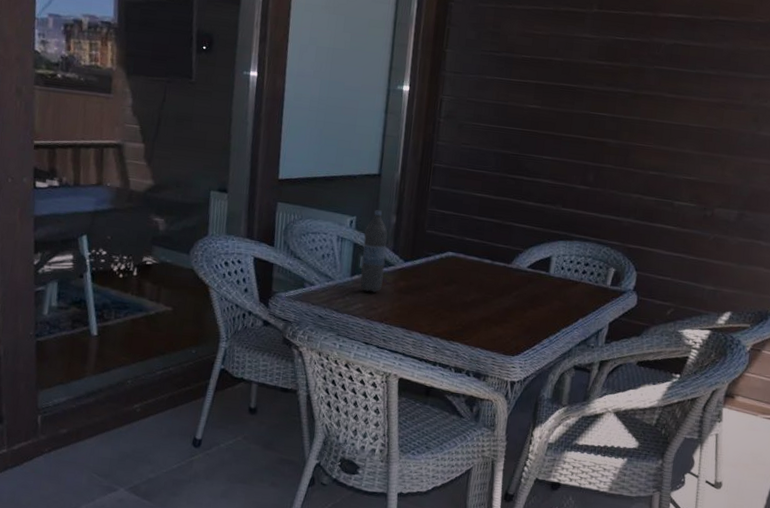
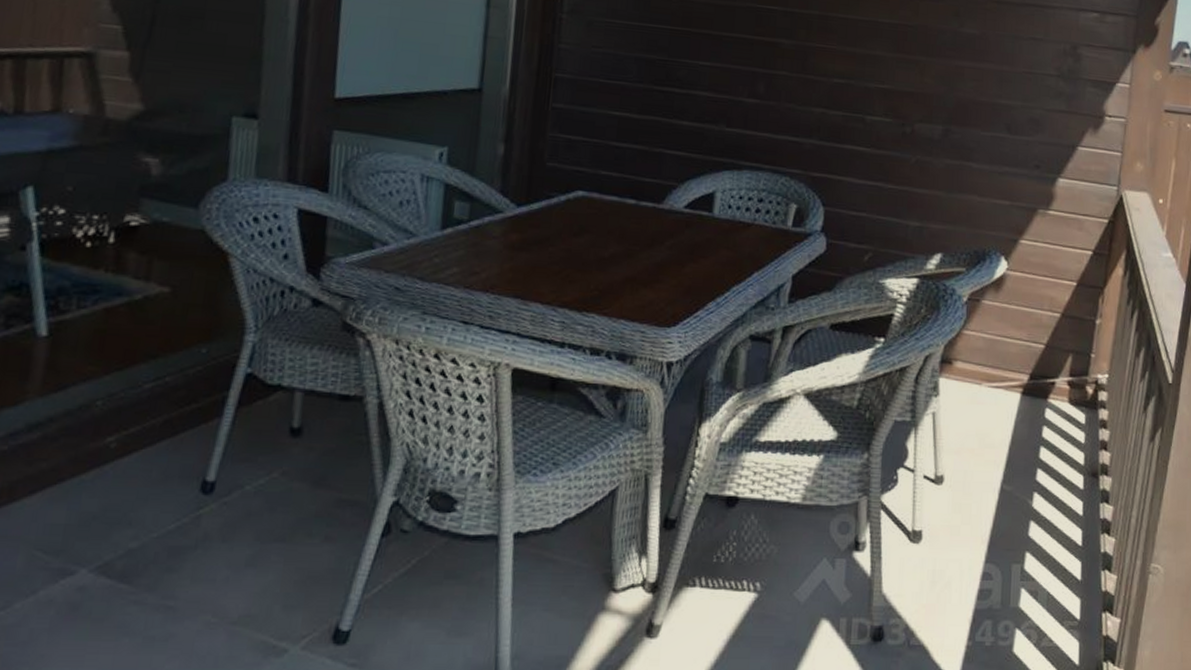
water bottle: present [360,210,388,293] -> none [454,137,493,251]

